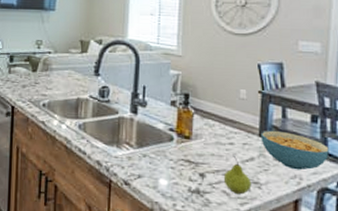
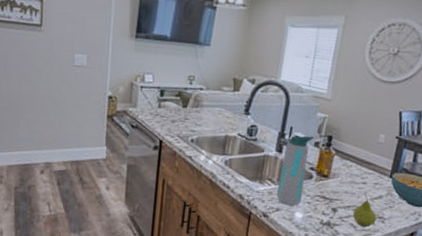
water bottle: none [136,91,169,172] -> present [276,132,314,206]

